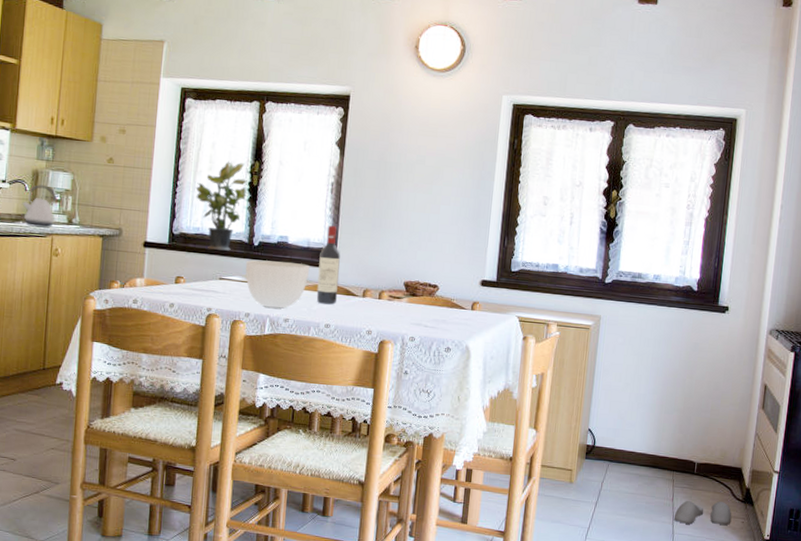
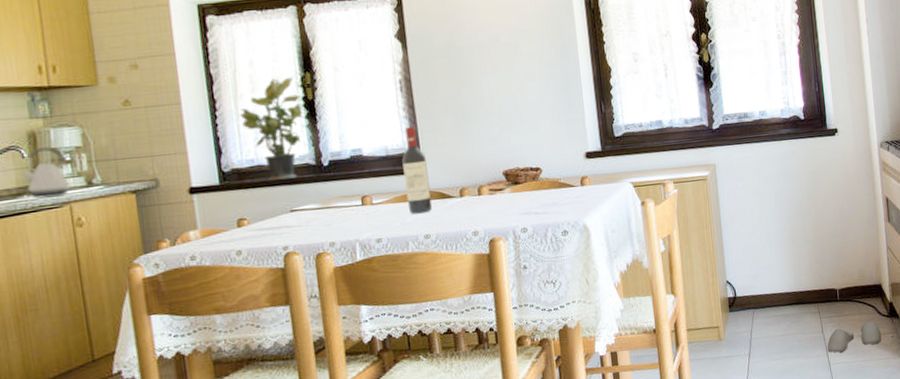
bowl: present [245,260,309,309] -> none [317,174,395,232]

